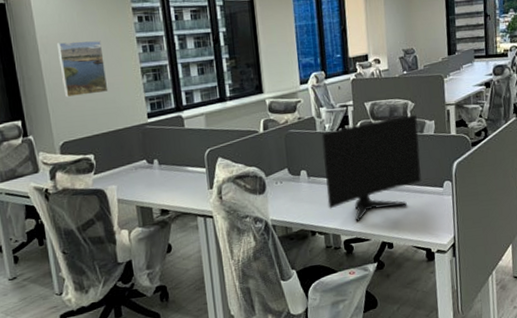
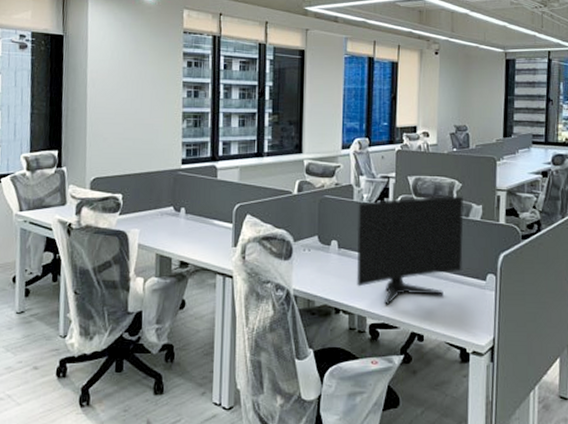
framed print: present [57,40,109,98] -> none [104,79,148,134]

